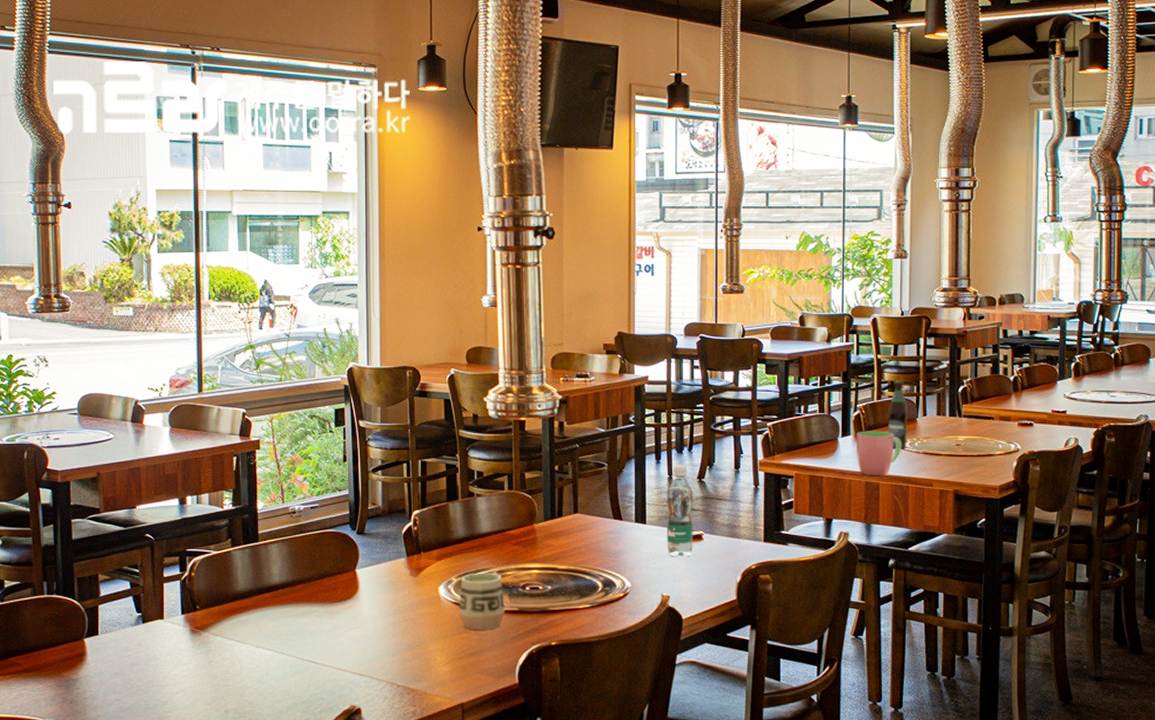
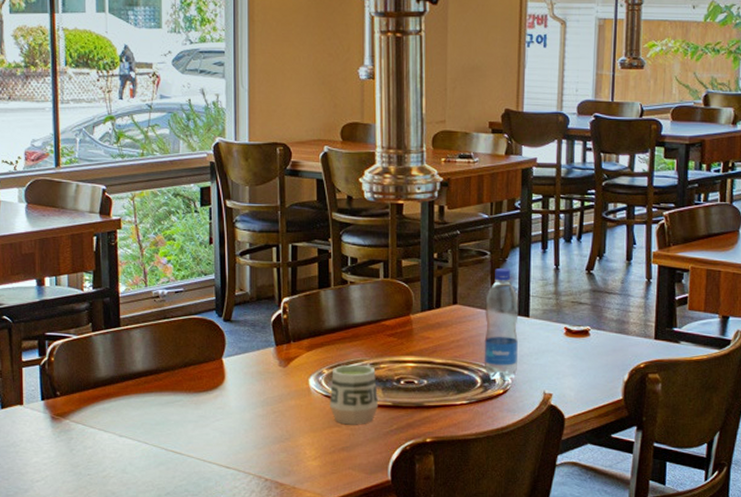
bottle: none [604,479,636,585] -> present [484,268,519,381]
bottle: present [666,465,693,557] -> none [550,255,581,353]

